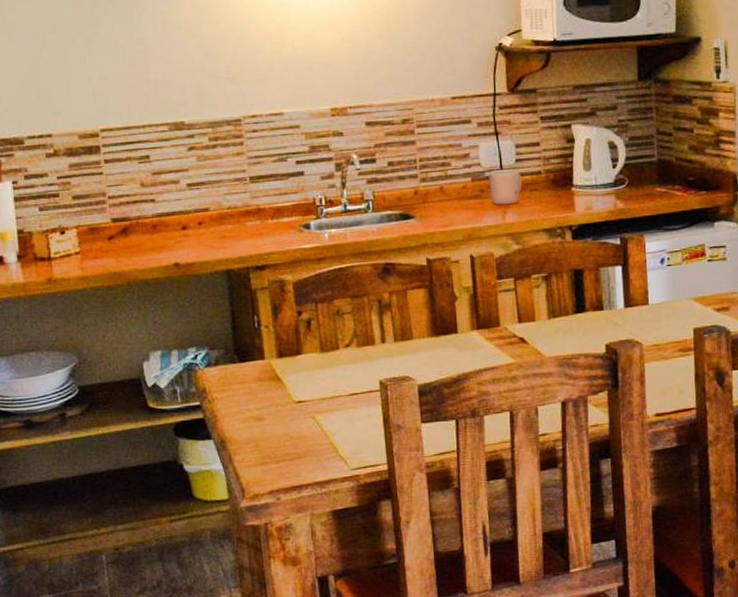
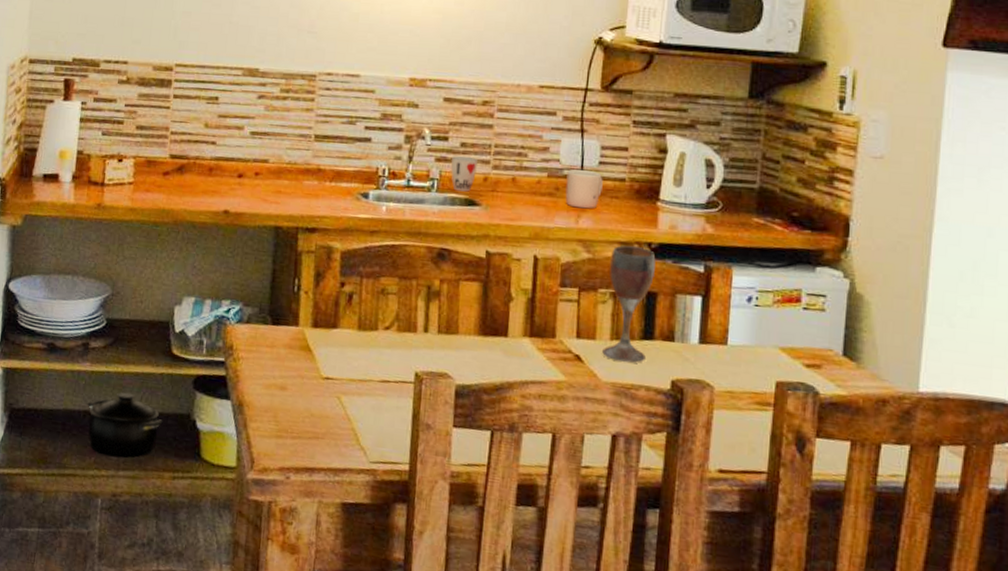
saucepan: none [74,451,152,514] -> present [87,392,163,458]
cup: none [381,174,407,208] -> present [450,156,478,192]
cup: none [537,231,581,337] -> present [602,245,656,364]

